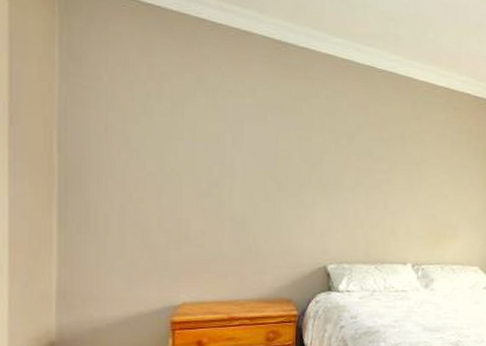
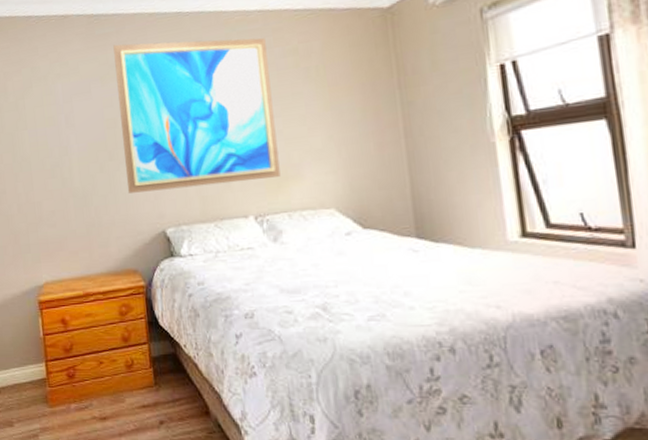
wall art: none [293,78,447,234] -> present [113,37,281,193]

